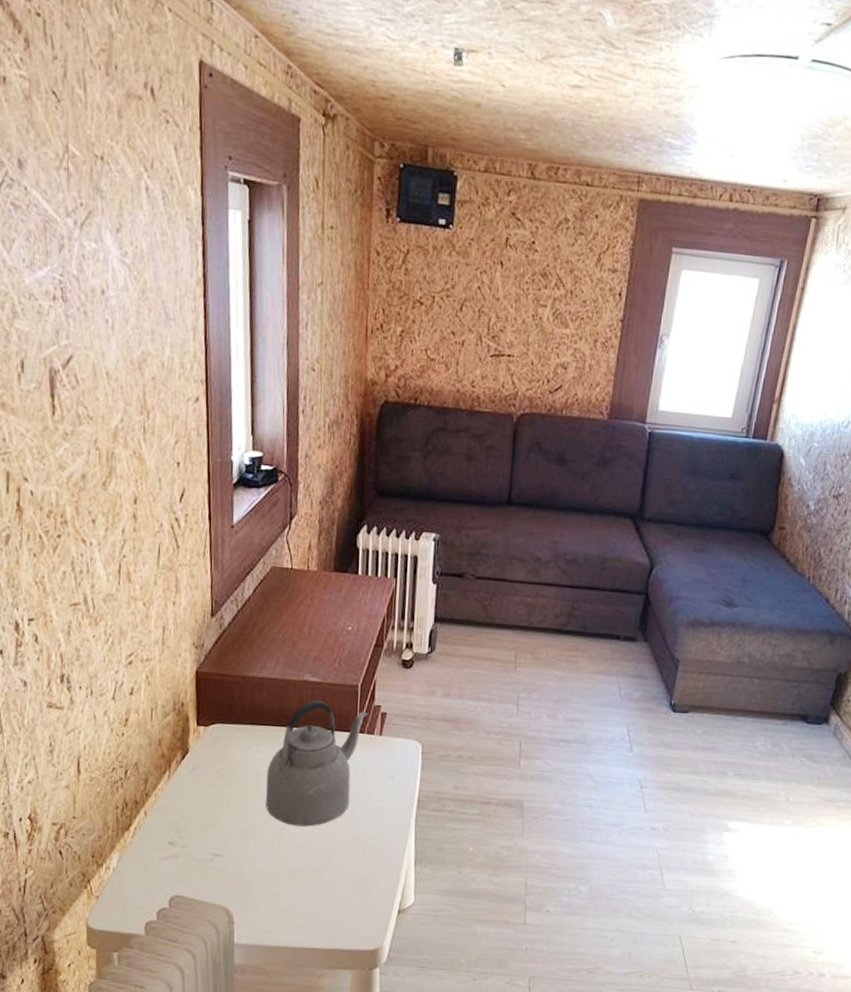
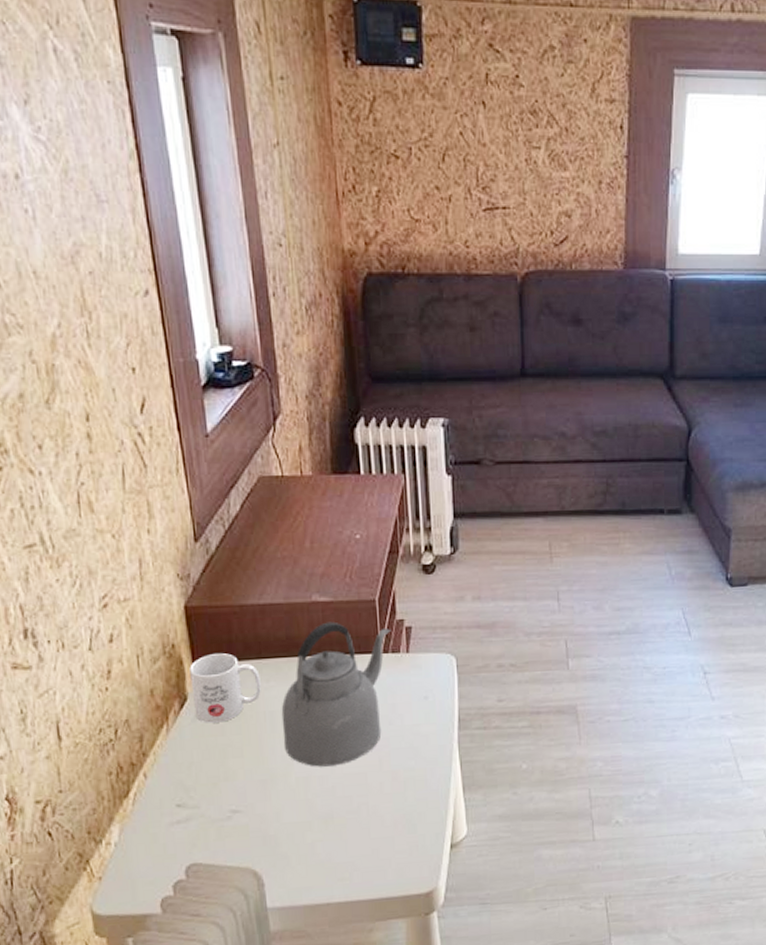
mug: none [193,715,252,776] -> present [190,652,261,723]

